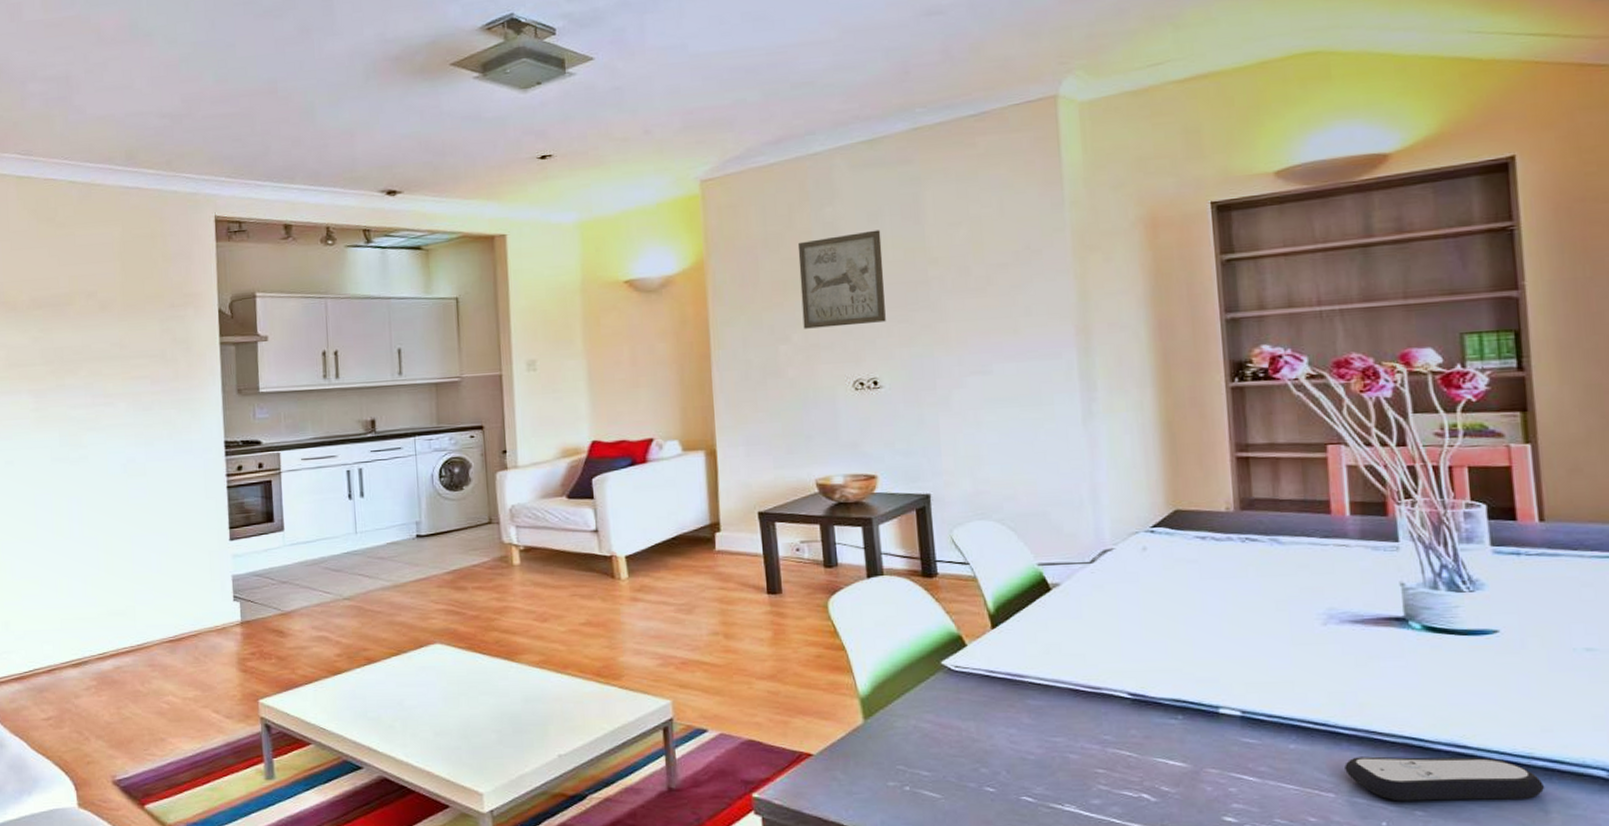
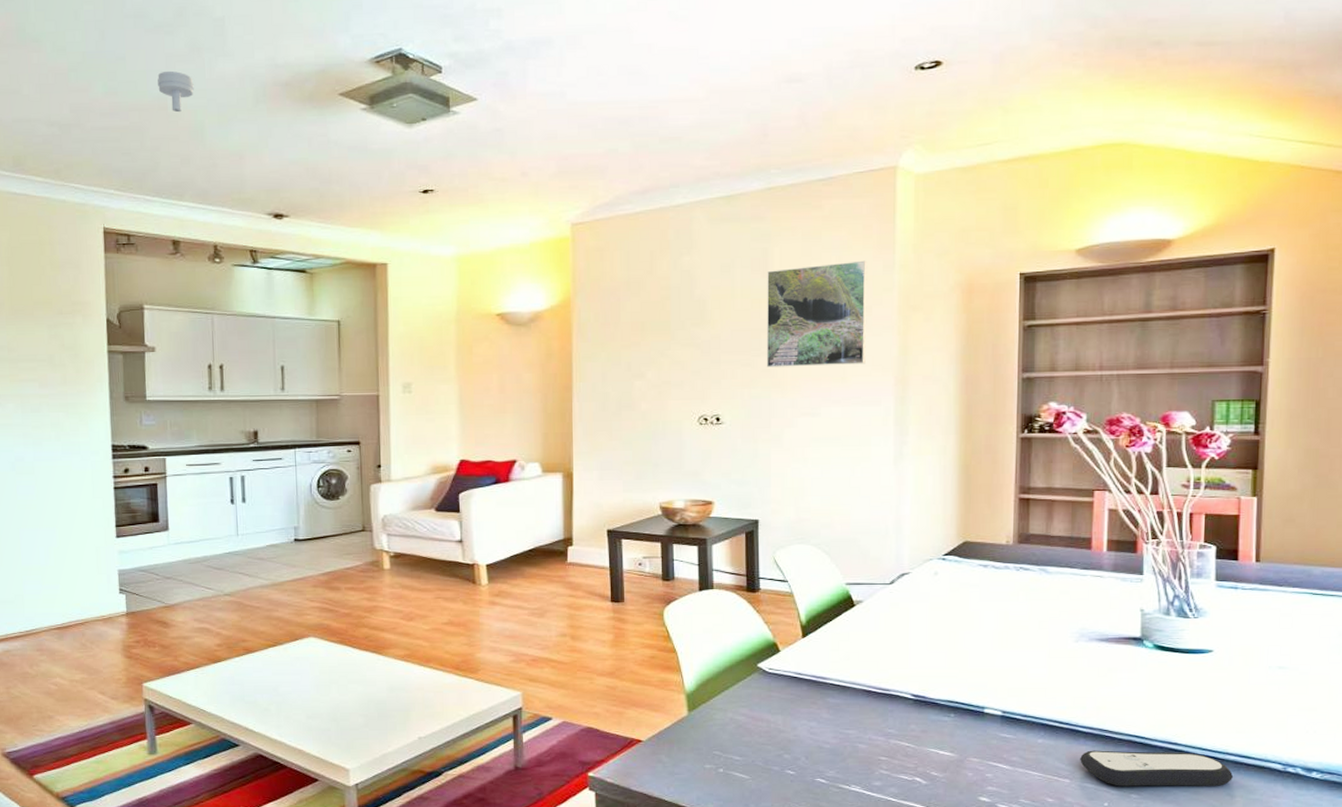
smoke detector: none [267,54,304,95] -> present [157,70,194,113]
wall art: present [797,230,886,329] -> none [656,280,732,367]
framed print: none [920,199,1040,323] -> present [766,260,867,367]

